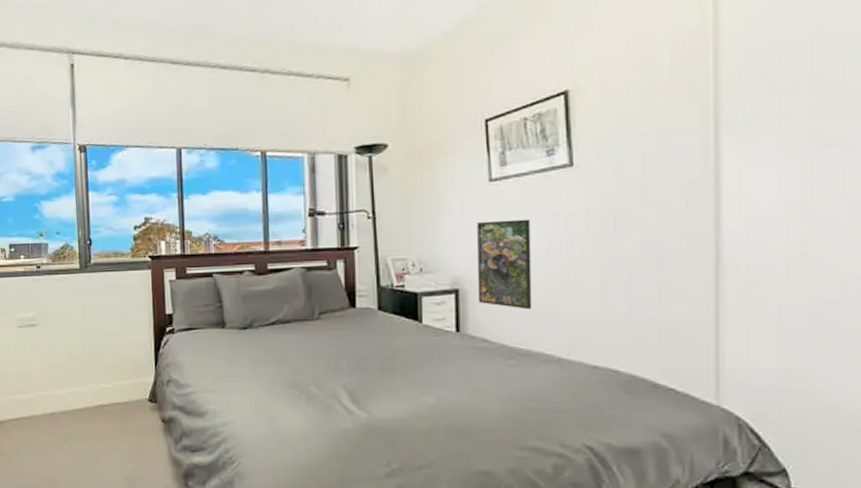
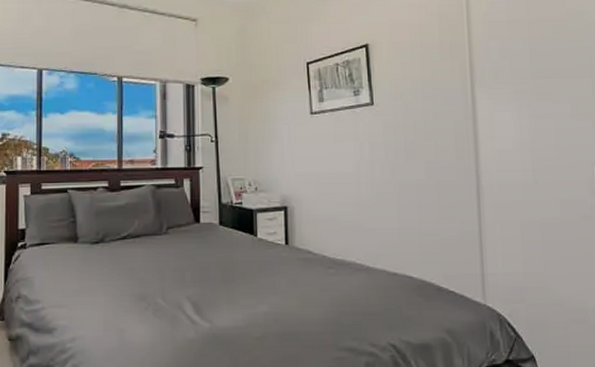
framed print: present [477,219,532,310] -> none [301,147,346,225]

